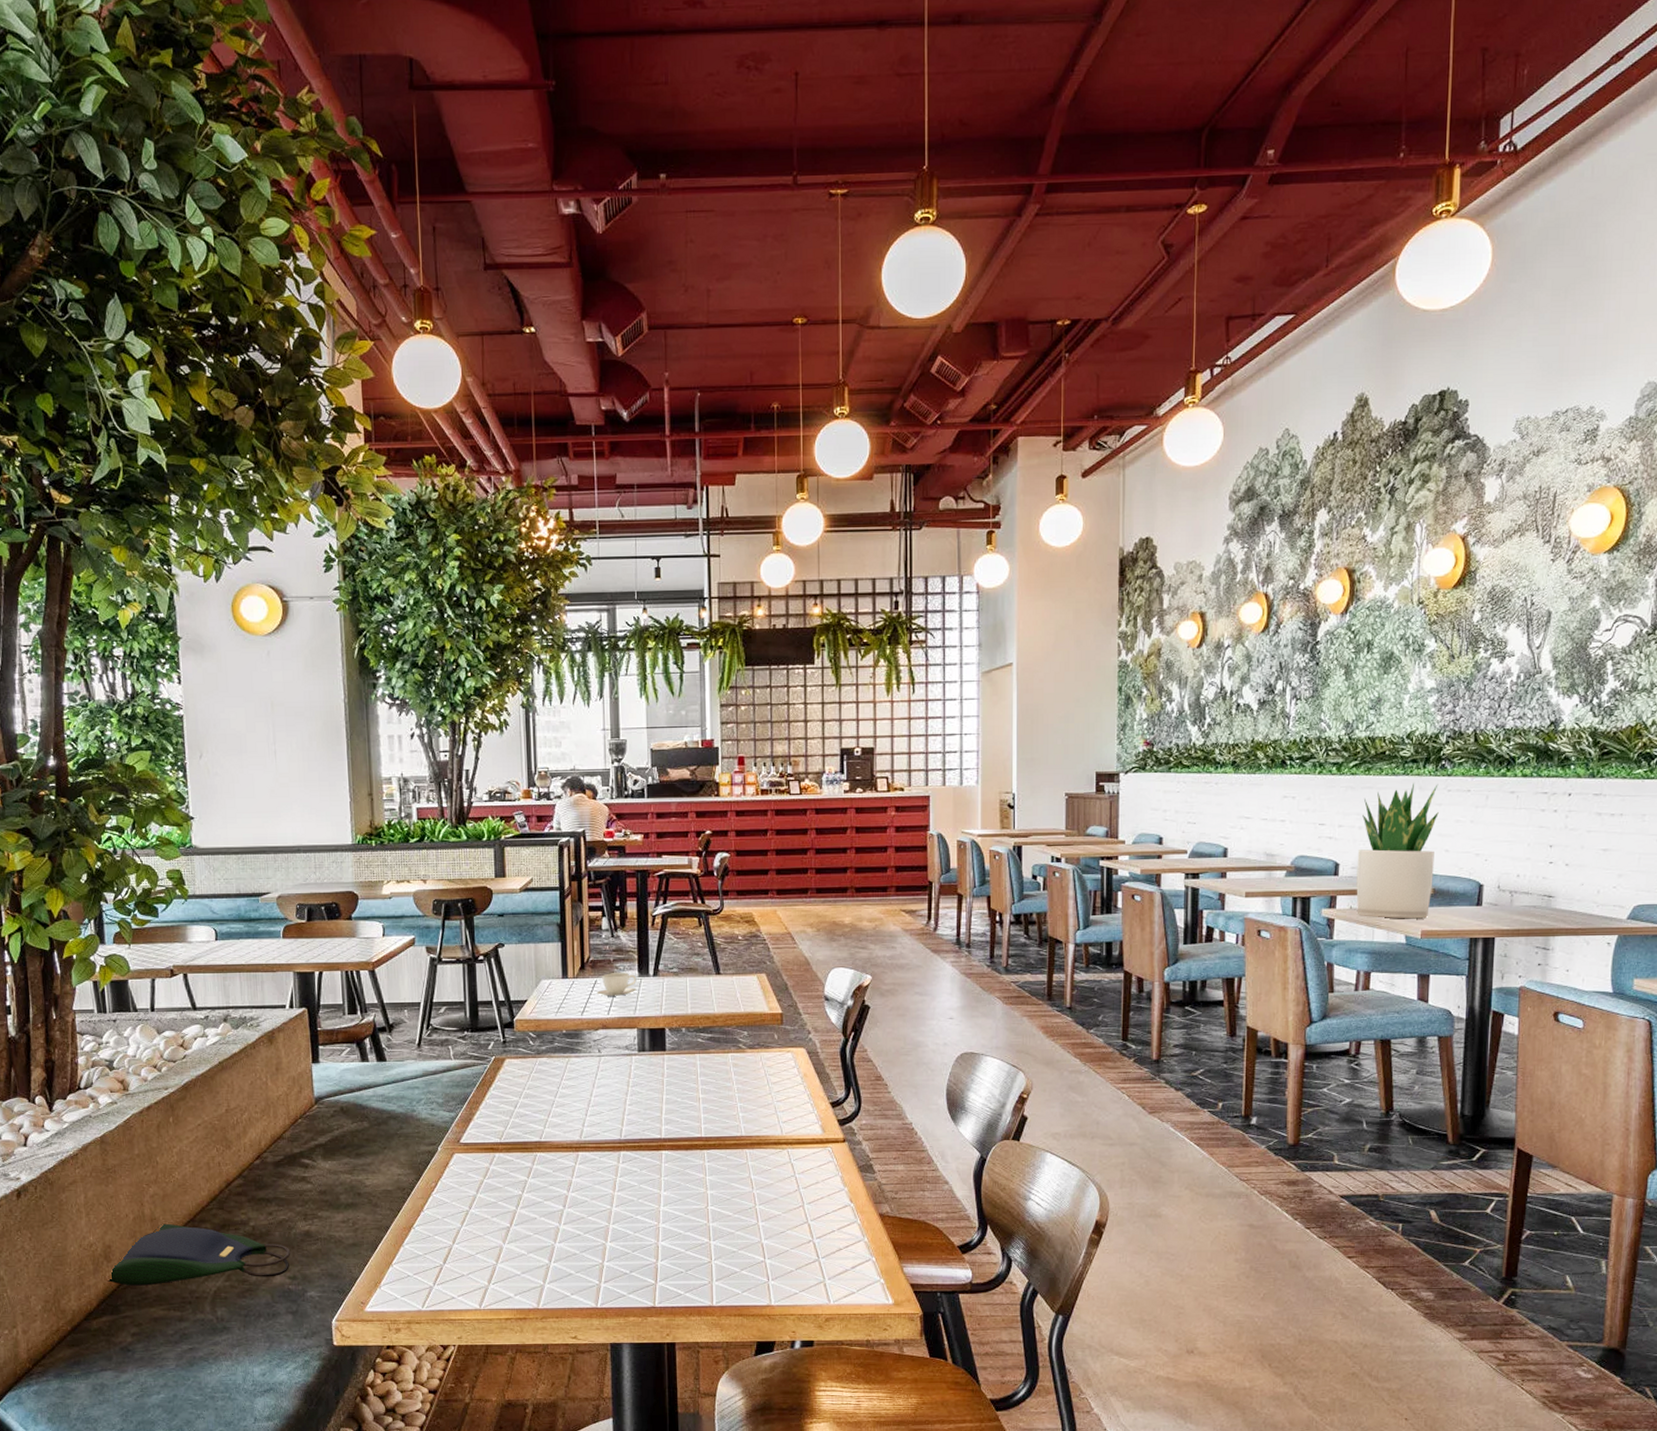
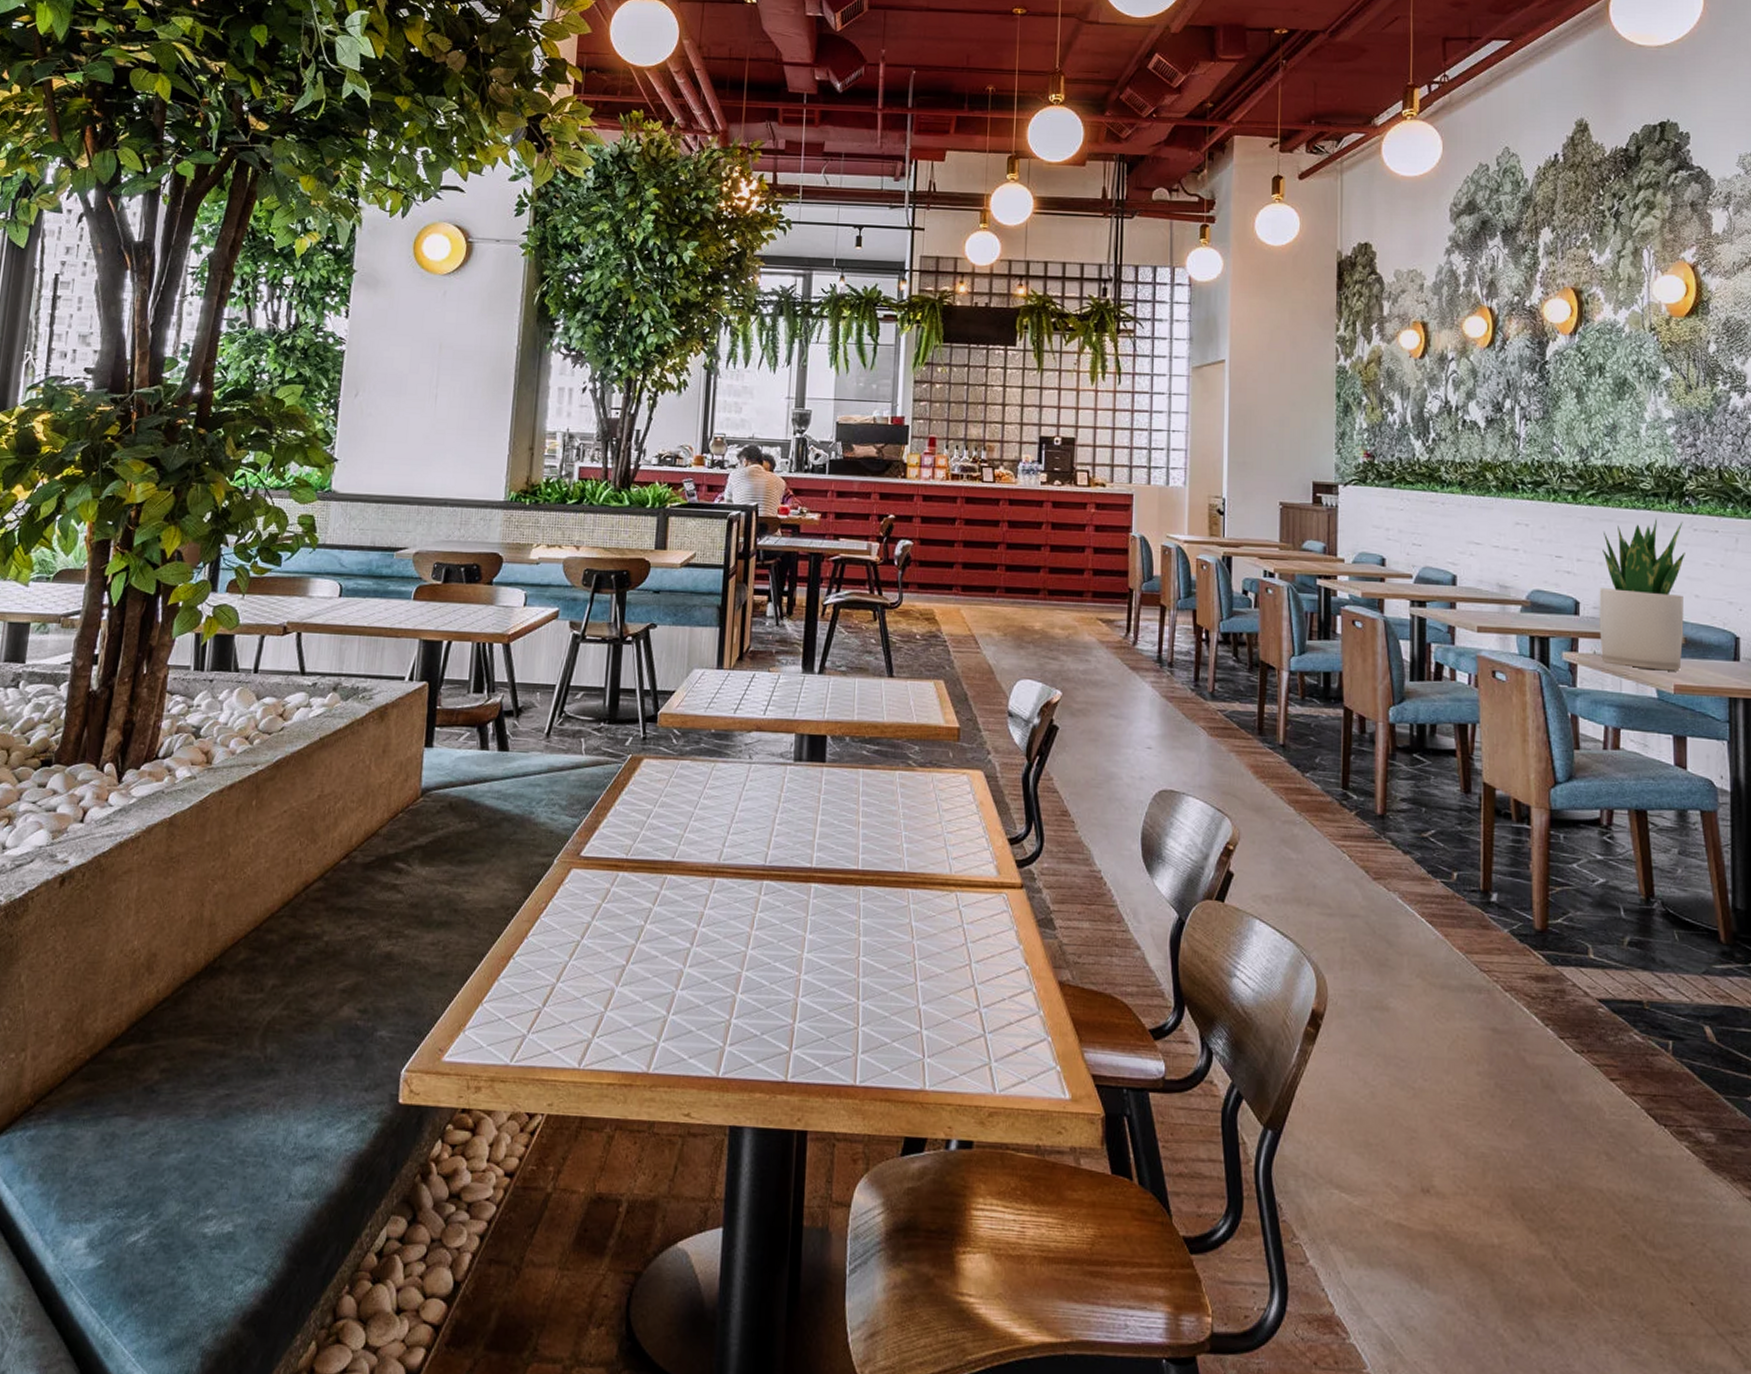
handbag: present [106,1224,291,1286] -> none [143,931,366,1009]
teacup: present [596,973,637,996] -> none [753,666,800,694]

